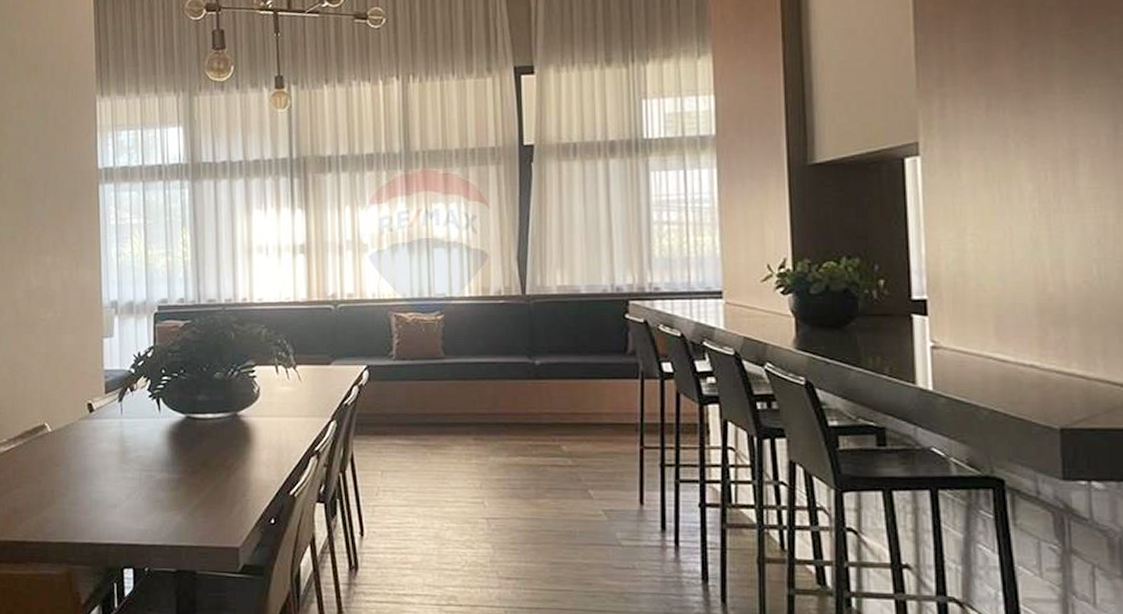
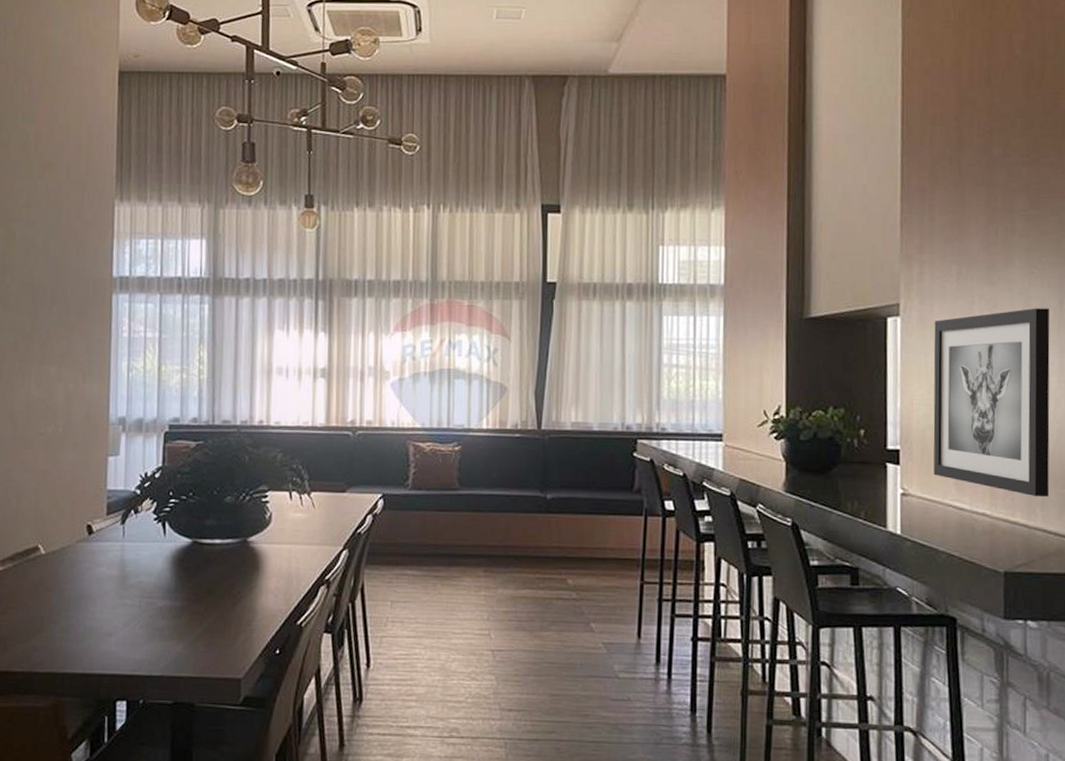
wall art: none [961,136,1111,345] -> present [933,308,1050,497]

